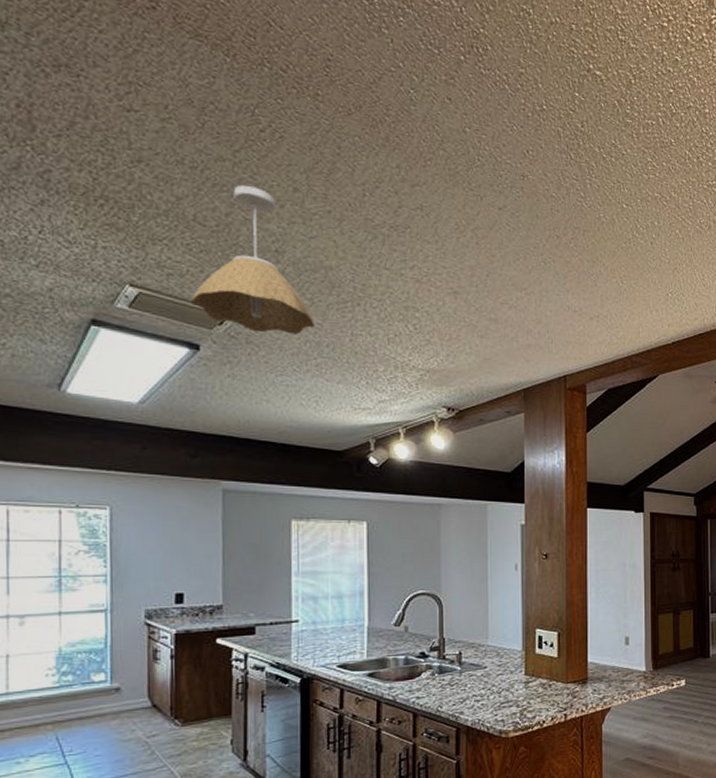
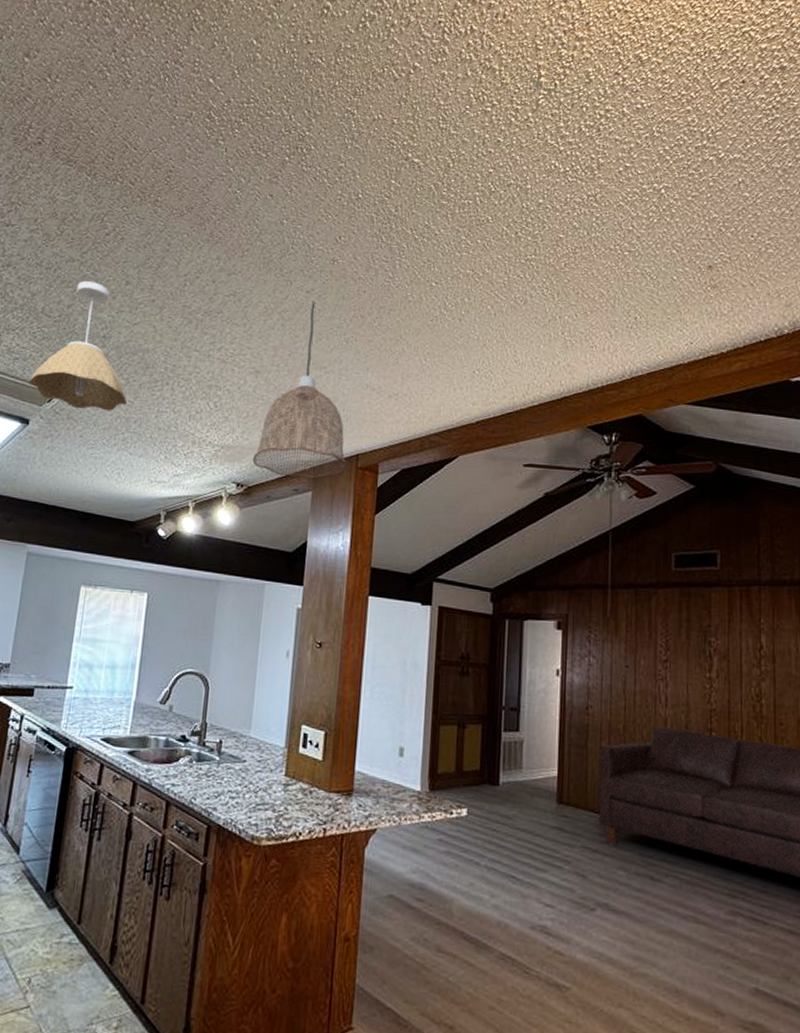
pendant lamp: none [461,218,557,400] -> present [252,301,348,479]

